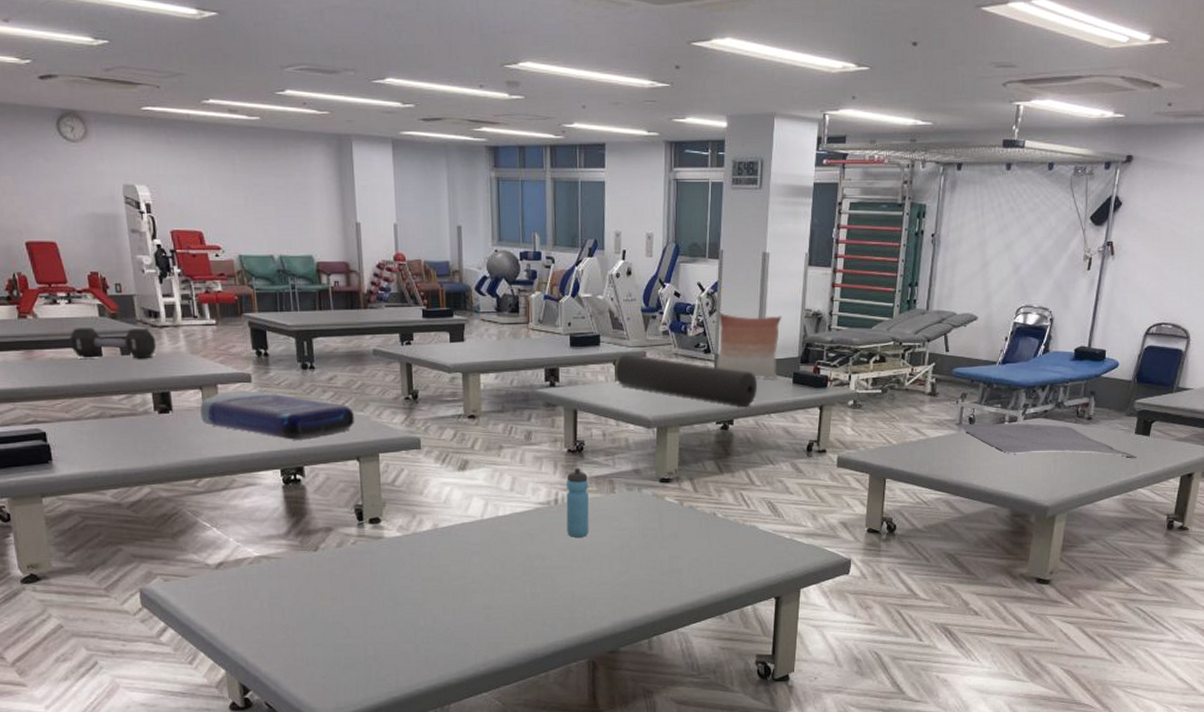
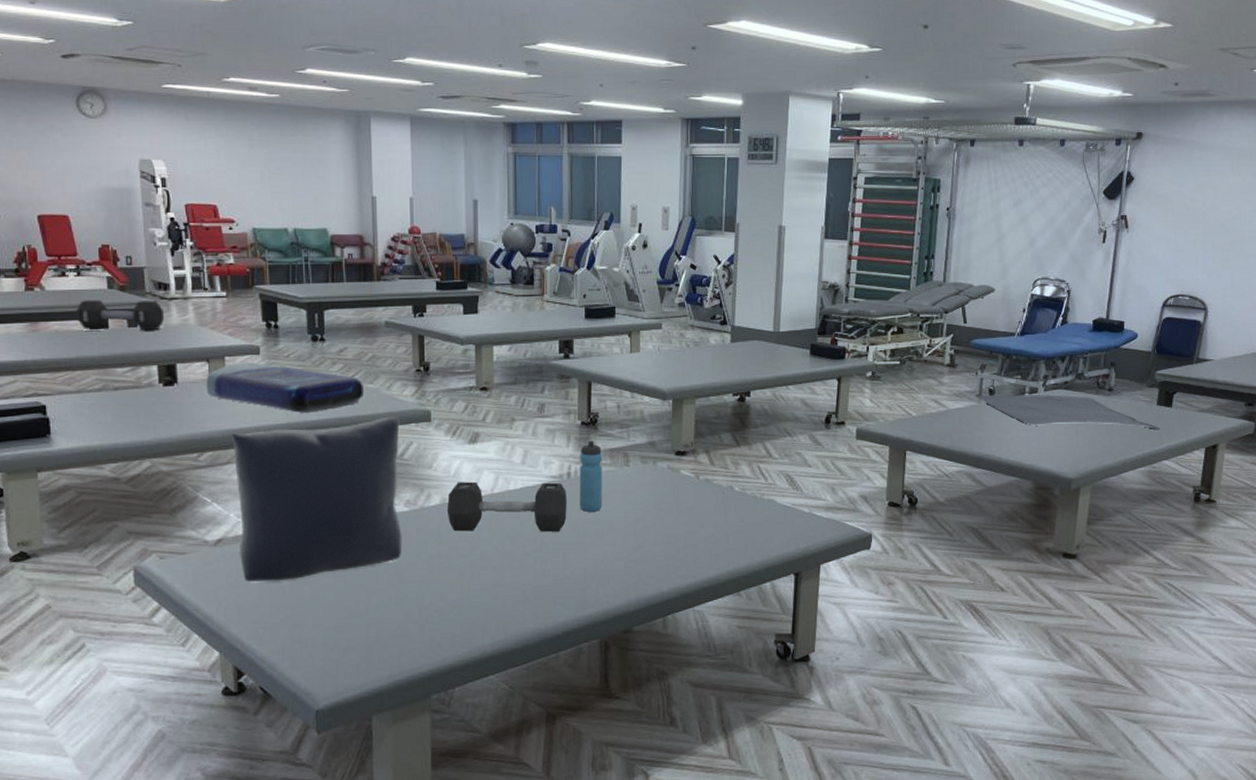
pillow: none [227,444,397,603] -> present [232,416,403,582]
dumbbell: none [438,507,555,557] -> present [446,481,567,532]
foam roller: present [614,354,757,407] -> none [629,326,774,378]
pillow: present [716,312,782,379] -> none [732,284,799,350]

